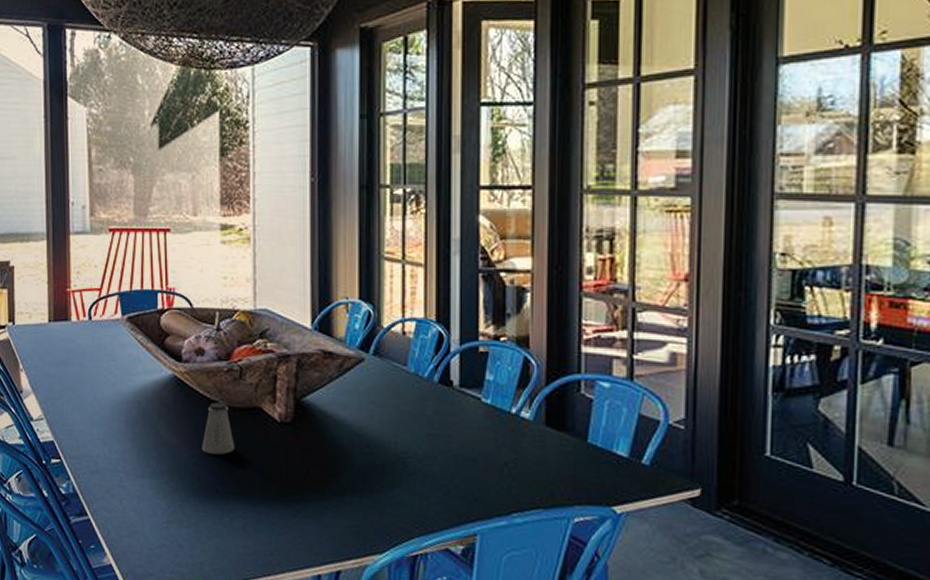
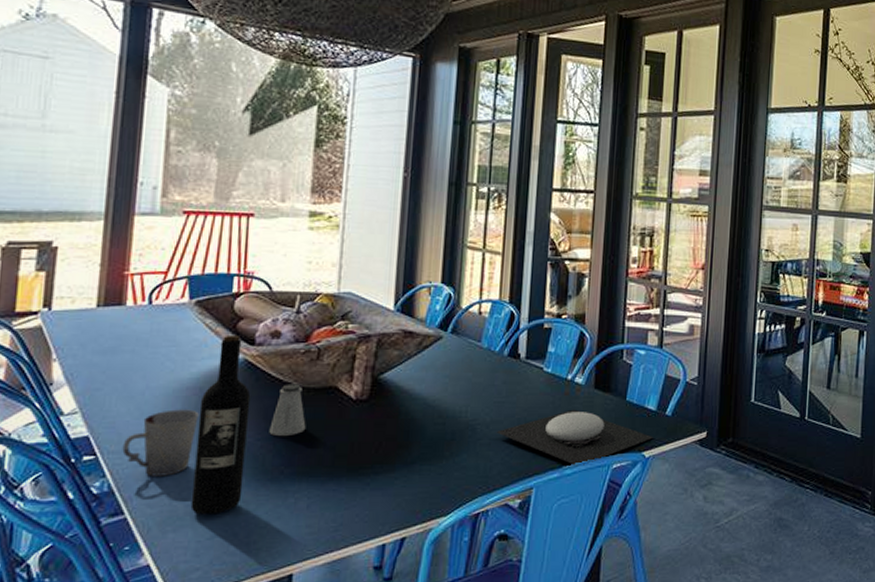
cup: none [80,421,140,484] -> present [122,409,199,477]
wine bottle: none [139,351,183,525] -> present [190,334,251,515]
plate: none [430,448,626,516] -> present [496,409,653,467]

